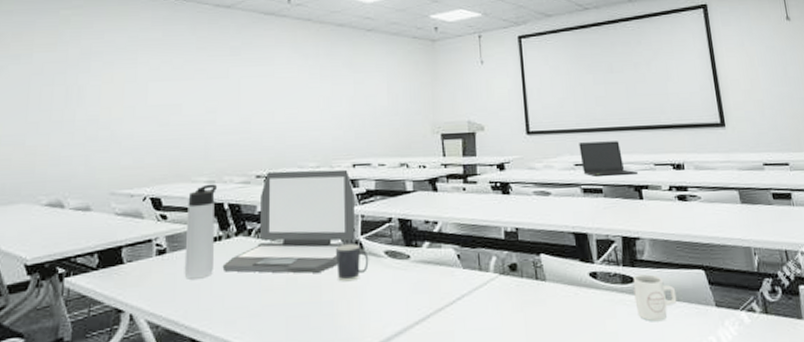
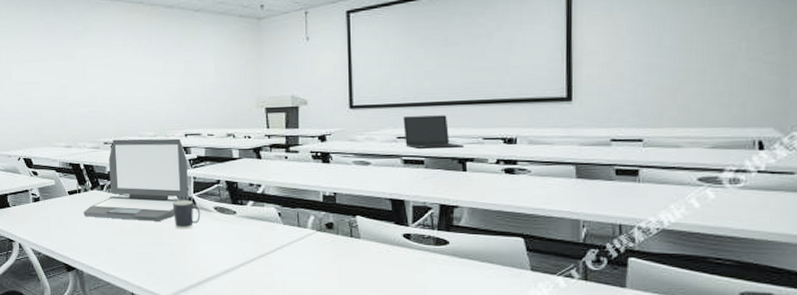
thermos bottle: present [184,184,218,281] -> none [52,148,76,222]
mug: present [633,274,677,322] -> none [446,239,490,279]

